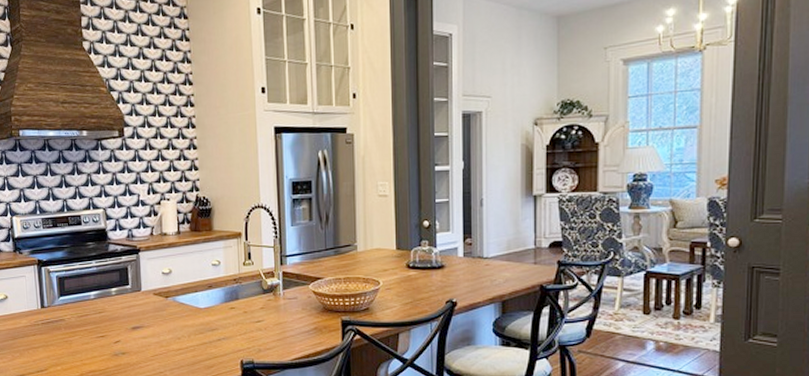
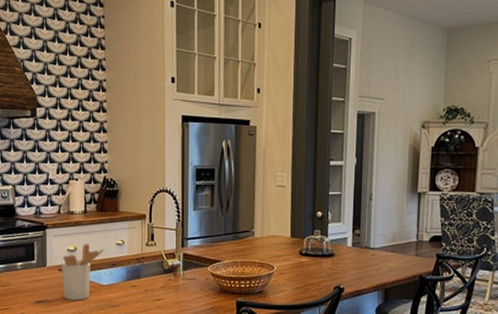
utensil holder: none [156,265,200,325] -> present [61,243,104,301]

